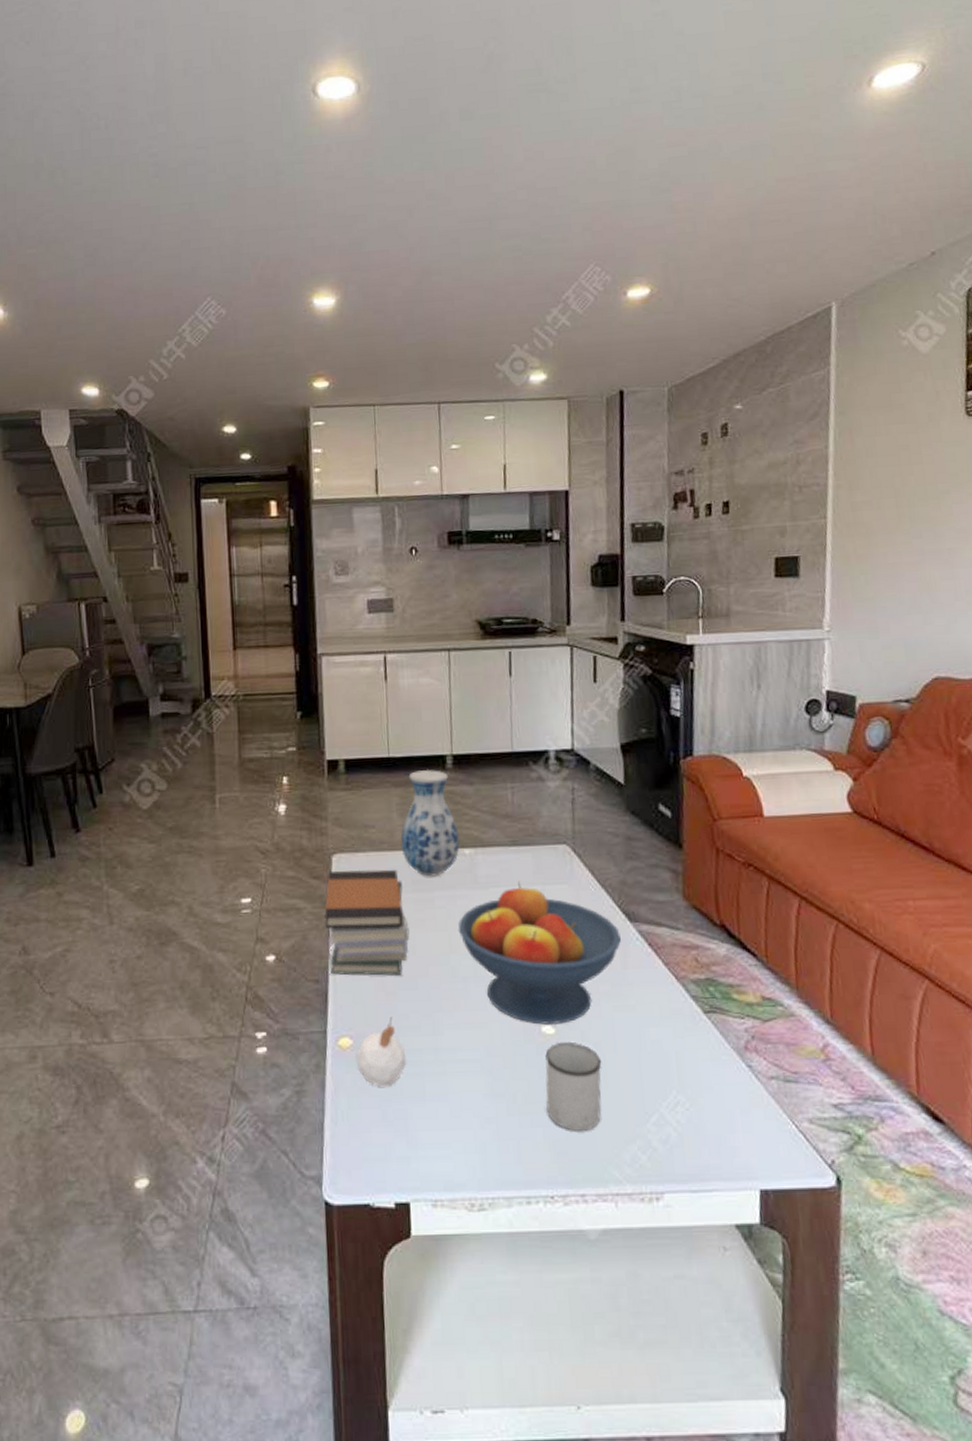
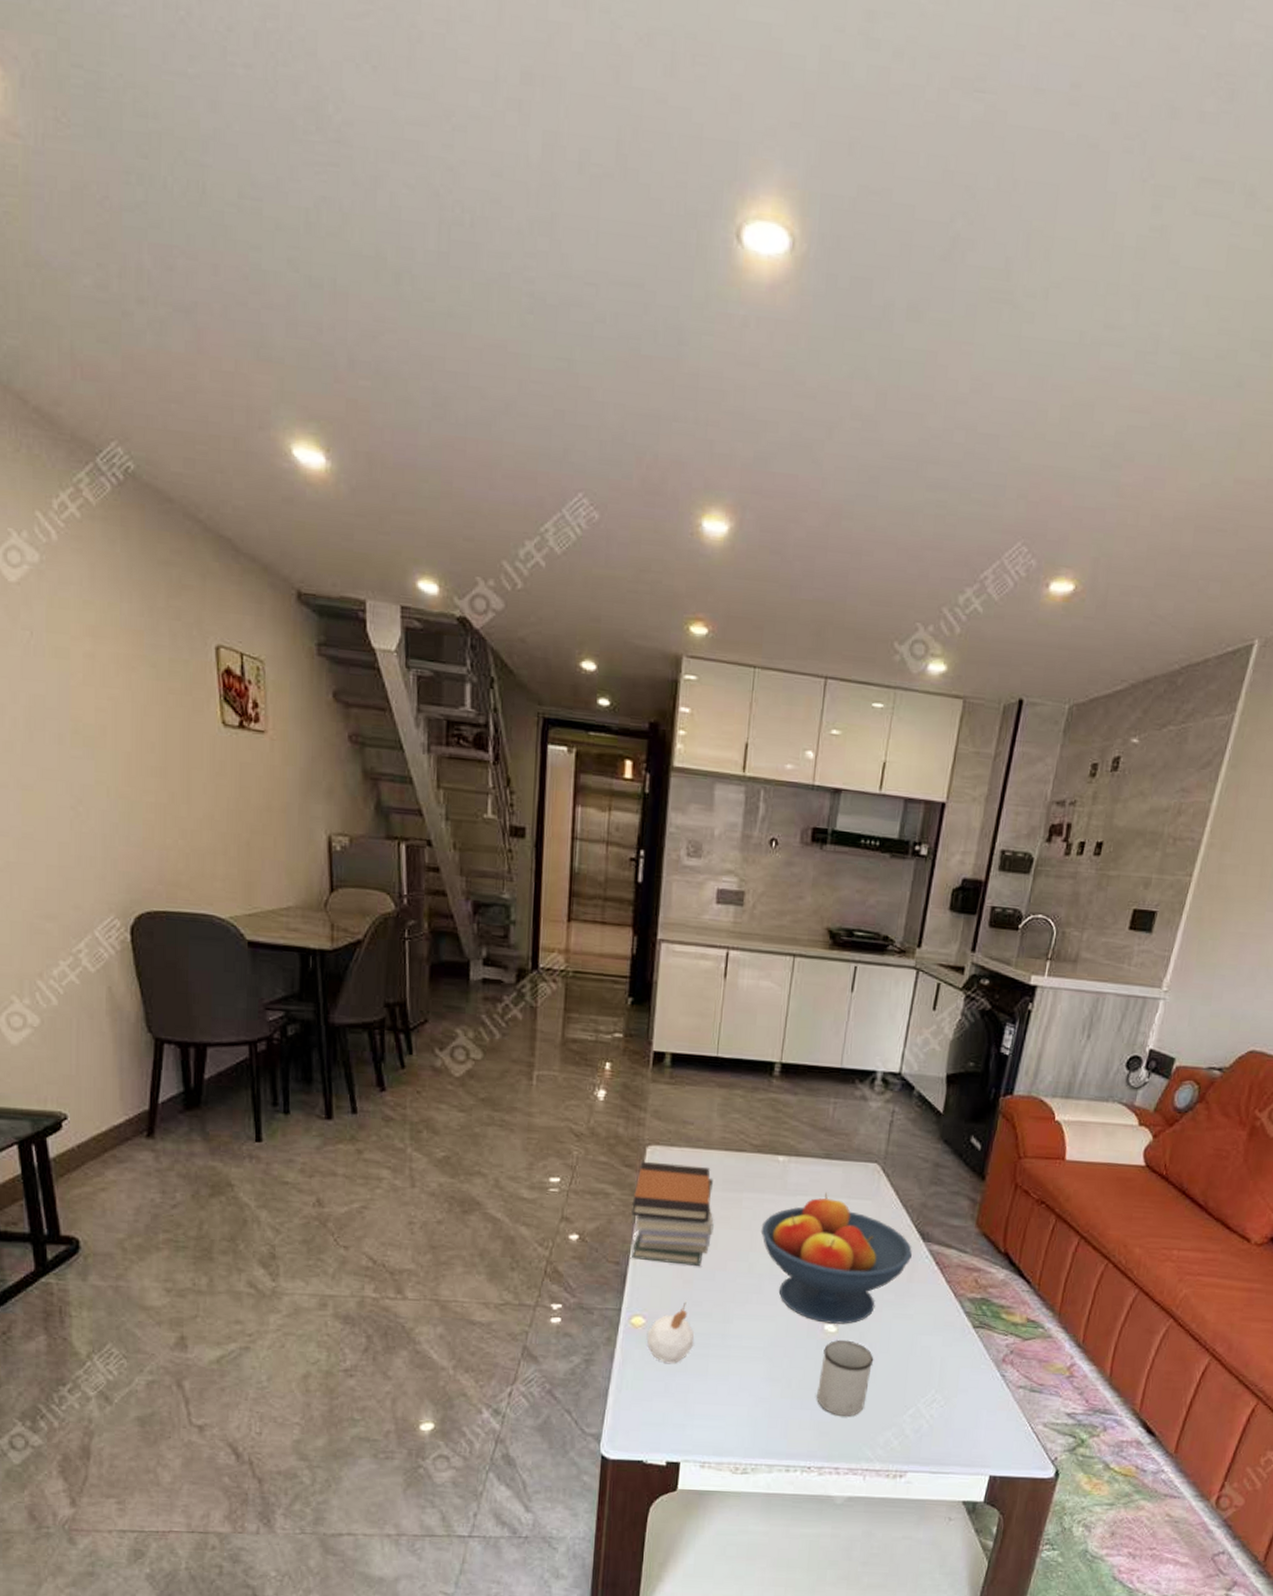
vase: present [401,770,460,877] -> none [717,1074,776,1179]

